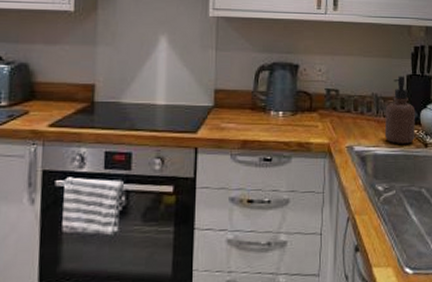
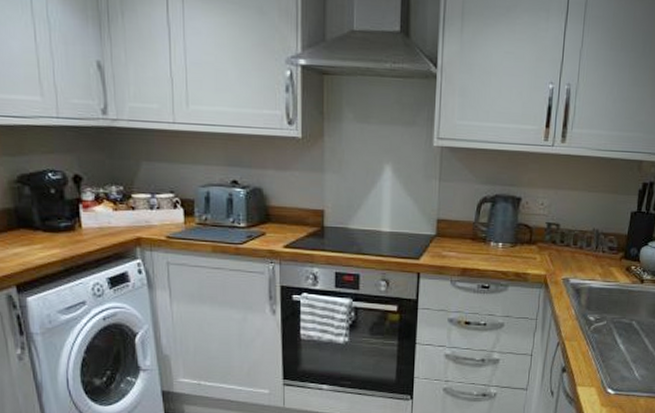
soap dispenser: present [384,76,416,144] -> none [601,212,636,279]

